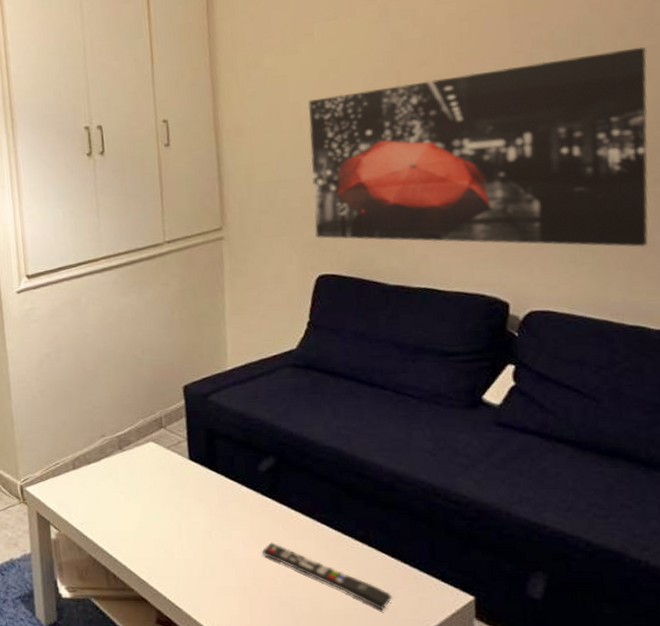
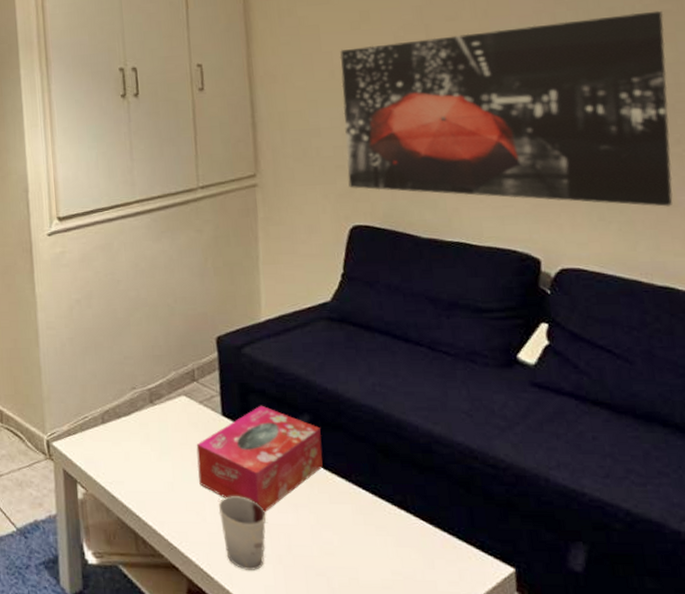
tissue box: none [164,449,287,548] -> present [196,405,323,512]
cup: none [185,534,232,601] -> present [218,496,266,570]
remote control: present [262,542,393,611] -> none [297,506,432,583]

